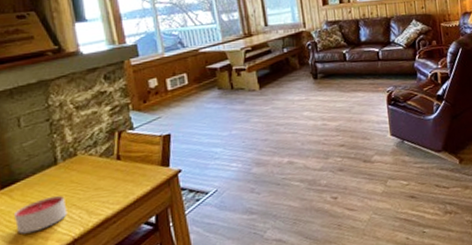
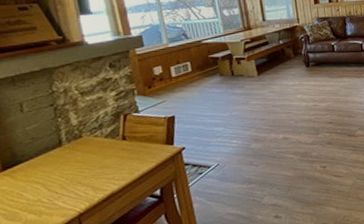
candle: present [14,196,68,234] -> none [17,174,73,212]

